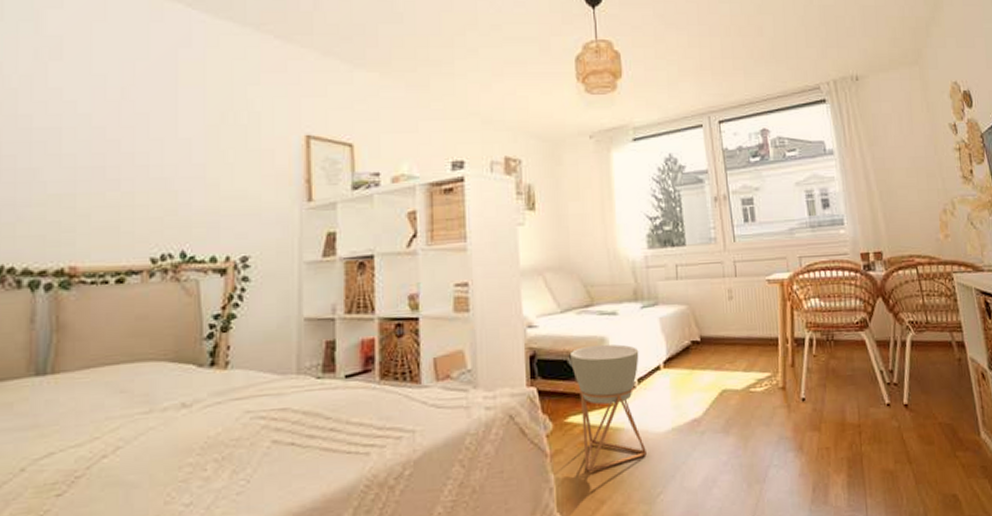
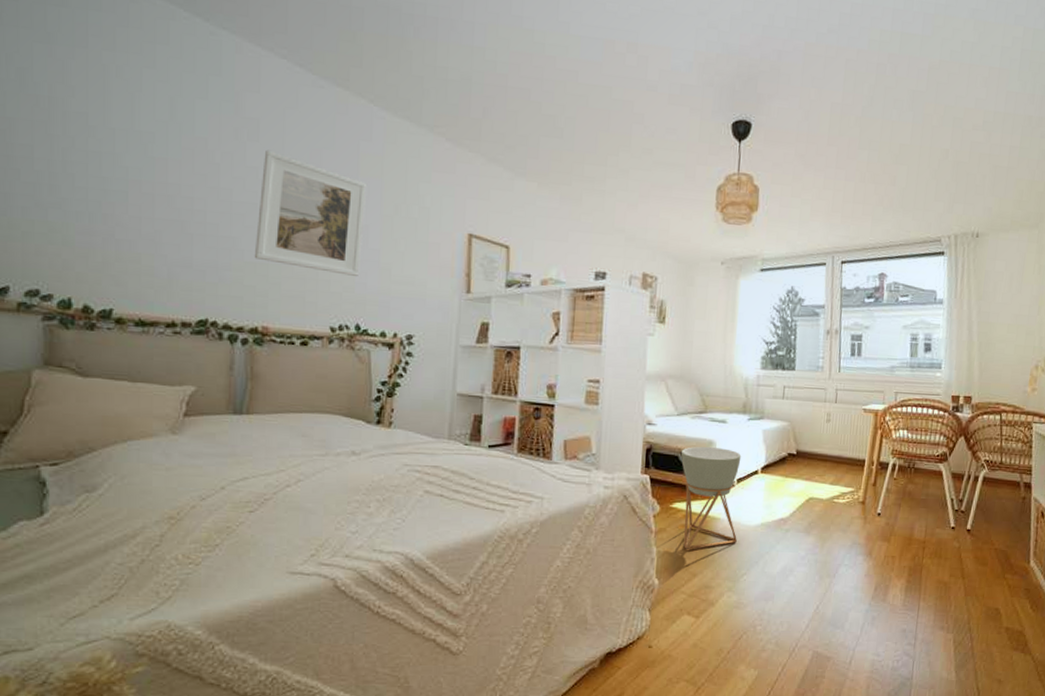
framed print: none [58,68,188,197] -> present [254,149,368,276]

